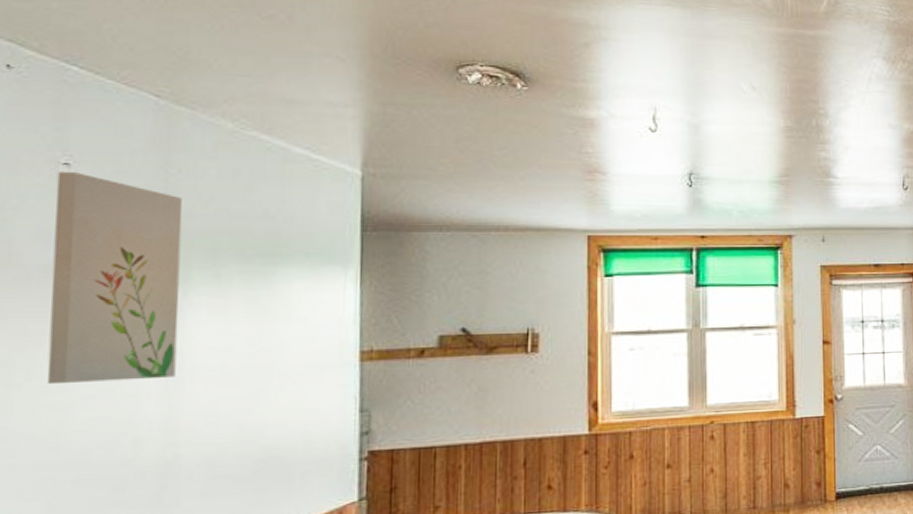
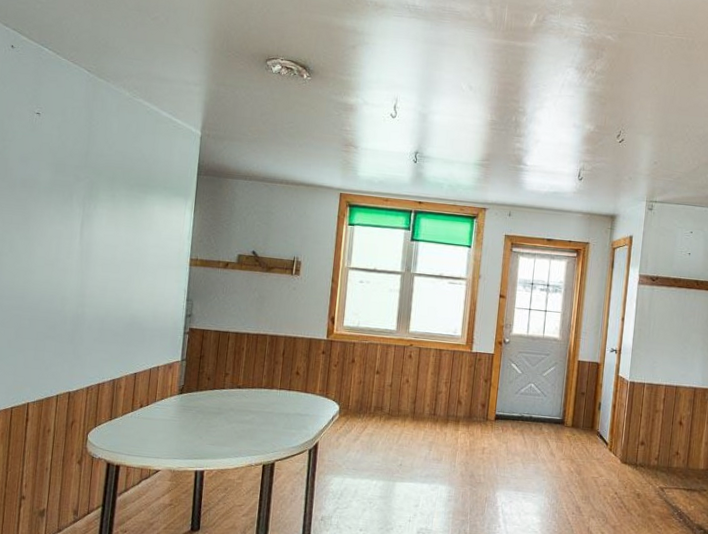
wall art: present [46,172,183,385] -> none [20,118,97,261]

